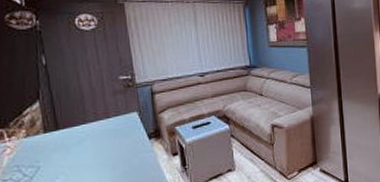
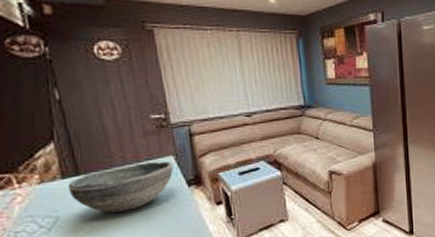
bowl: none [48,116,136,163] -> present [67,161,173,213]

